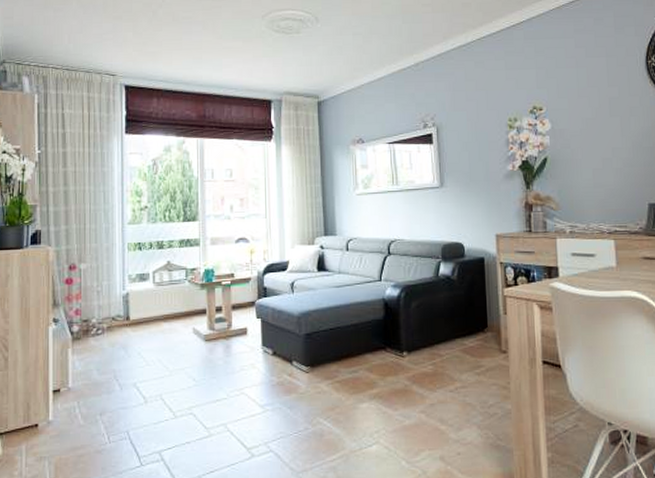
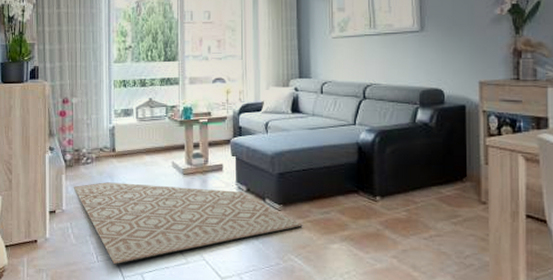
rug: none [81,353,331,445] -> present [73,182,303,265]

